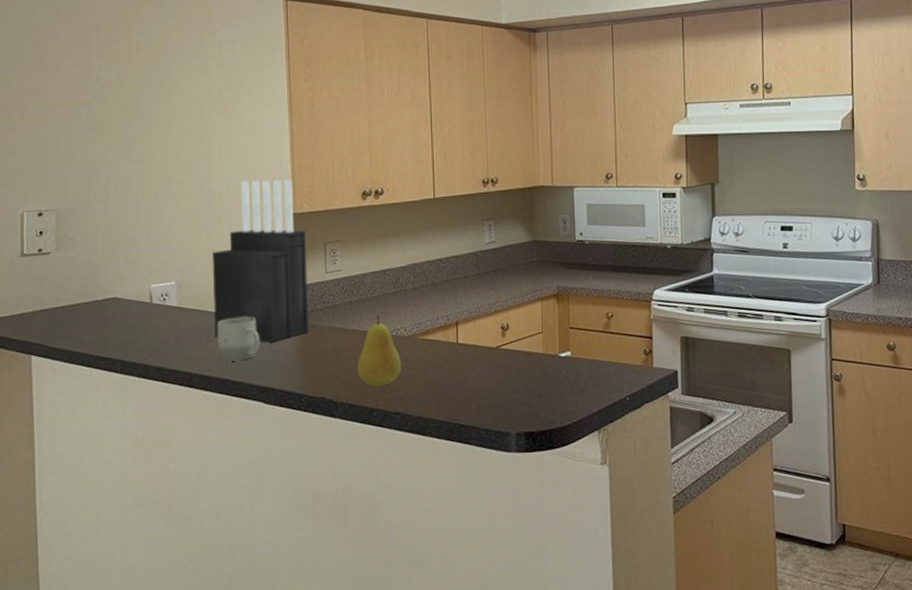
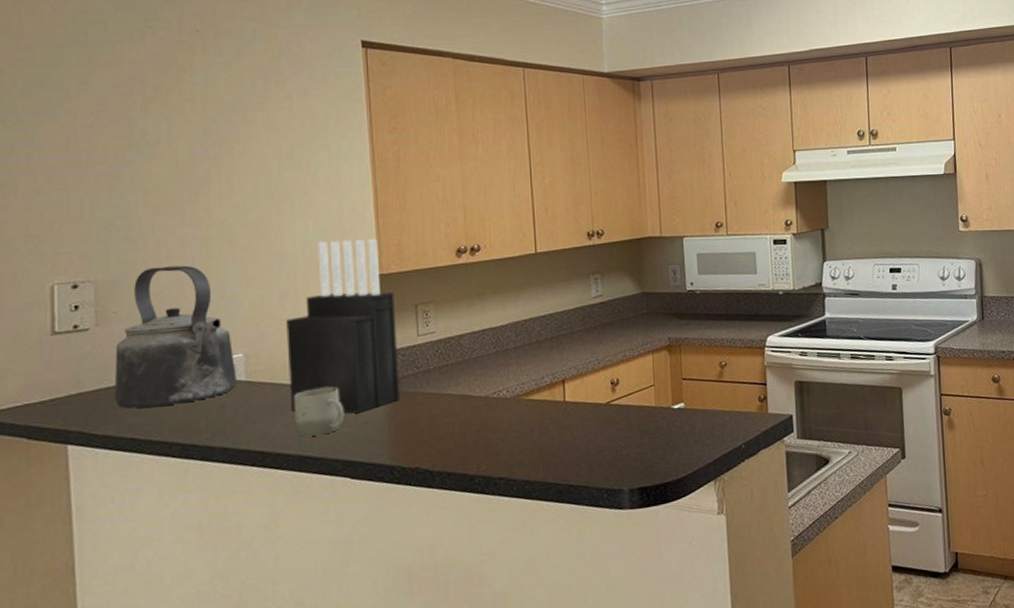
kettle: none [69,198,170,326] -> present [114,265,237,409]
fruit: present [357,315,401,386] -> none [455,377,504,452]

